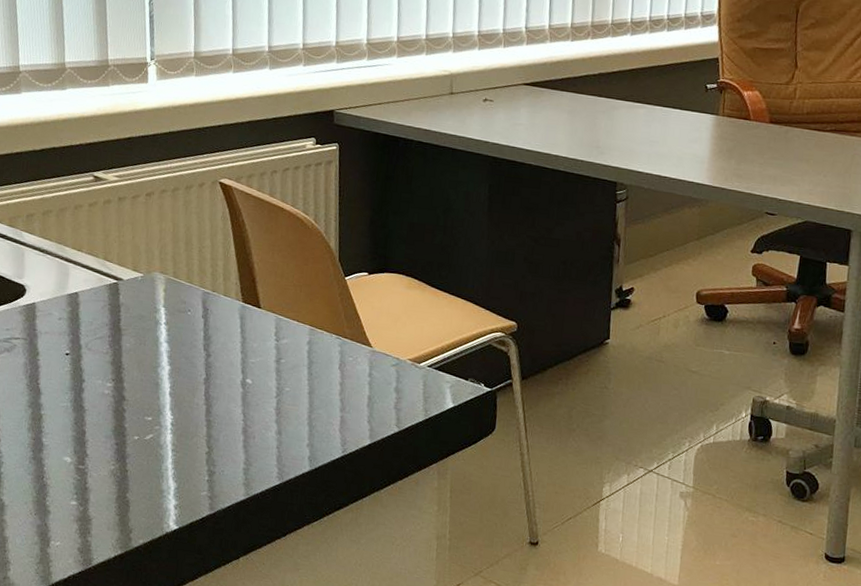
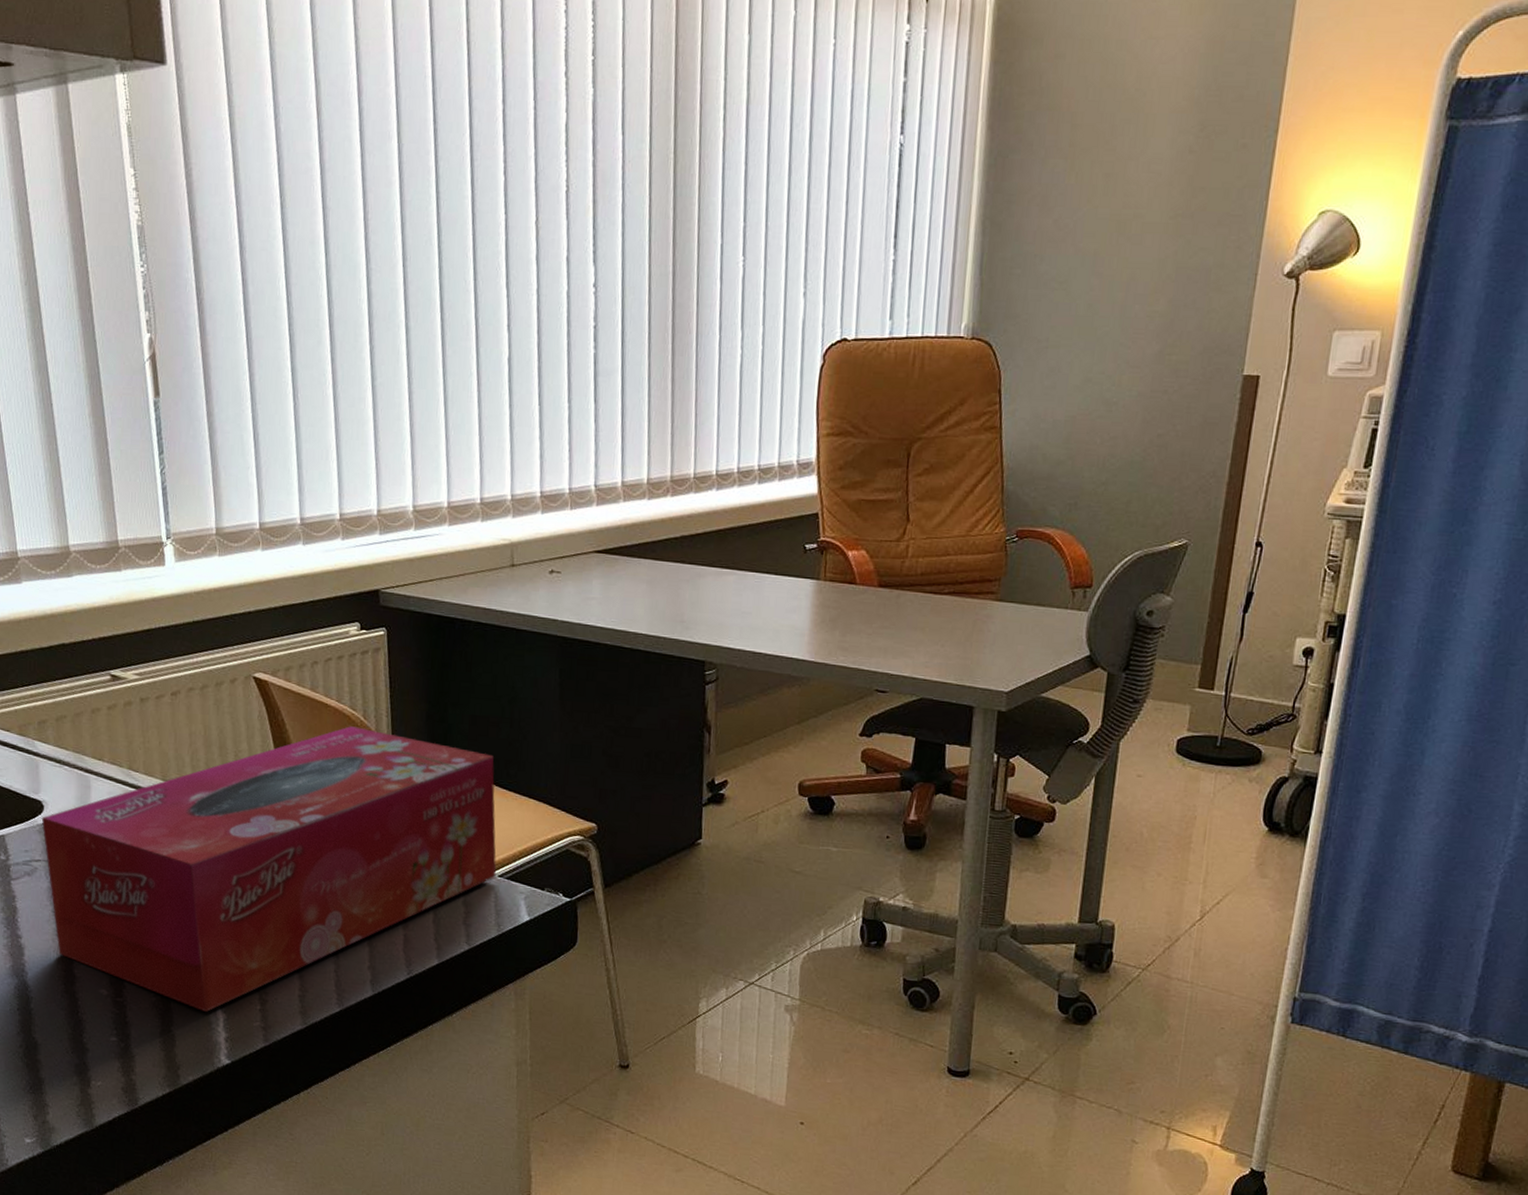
tissue box: none [23,228,428,481] -> present [41,726,497,1012]

